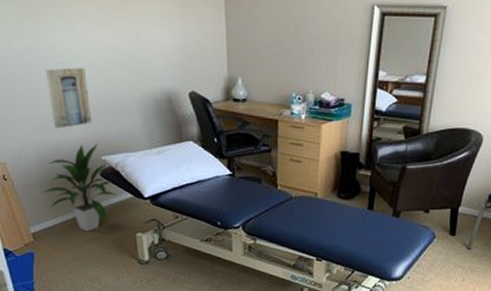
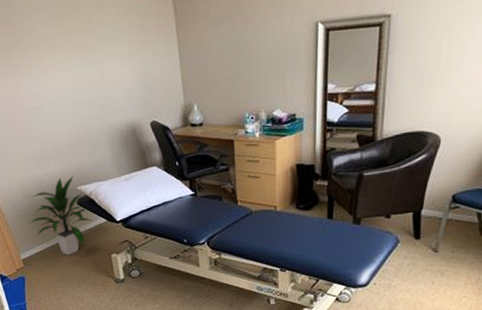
wall art: present [45,67,92,129] -> none [26,109,67,165]

